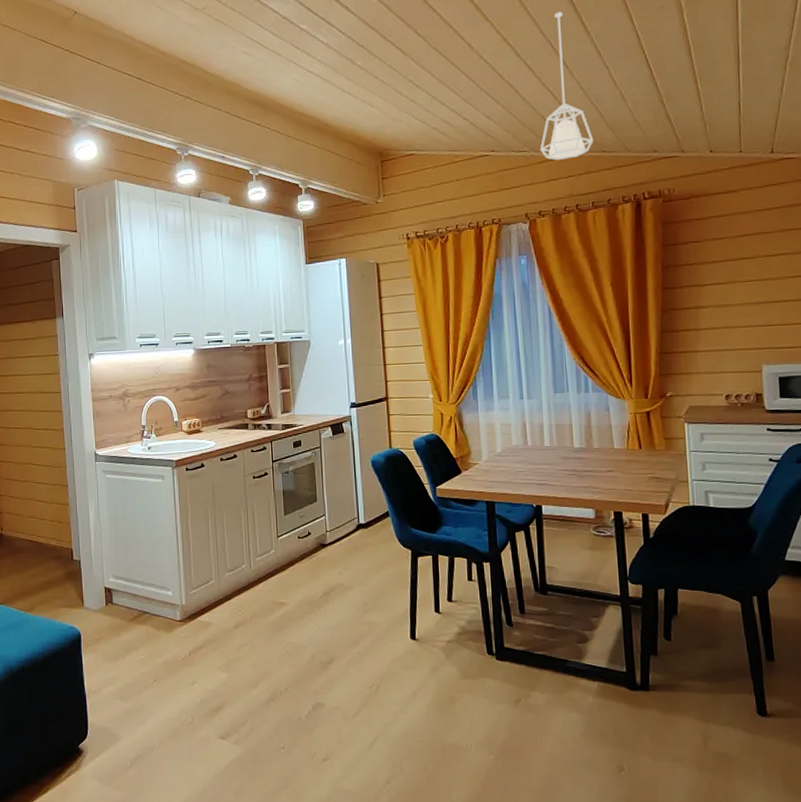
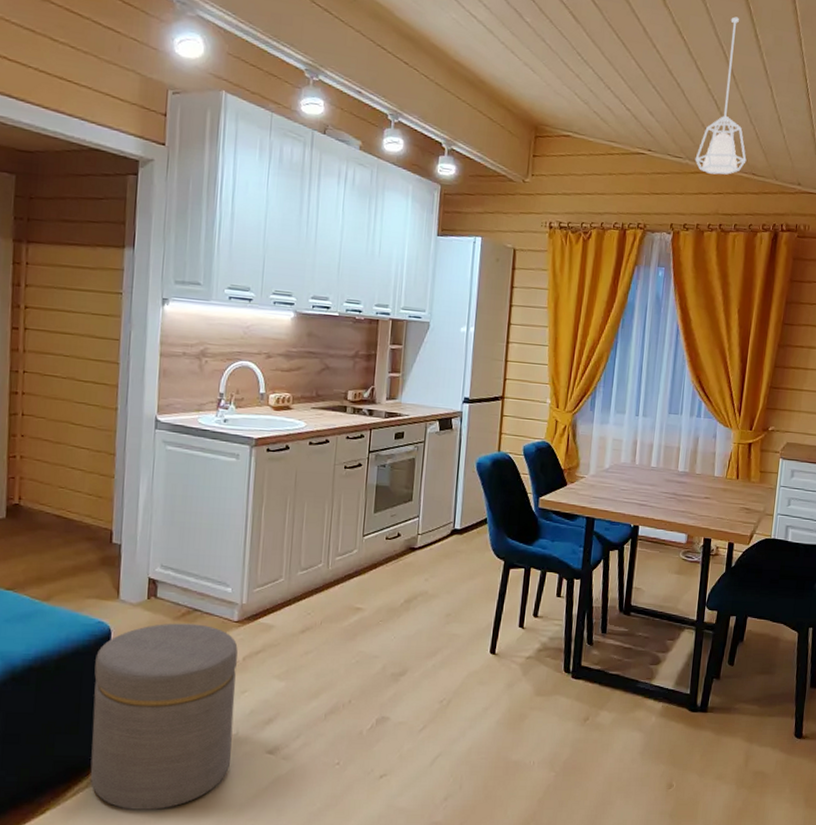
ottoman: none [71,624,190,790] -> present [90,623,238,810]

